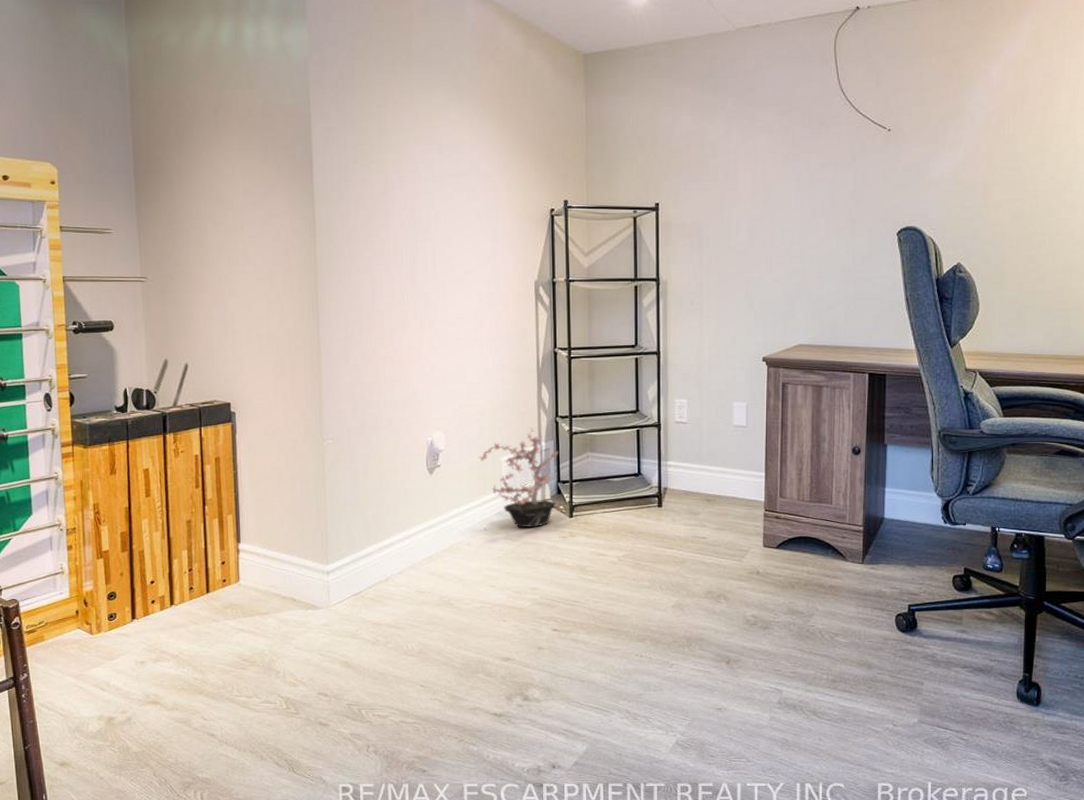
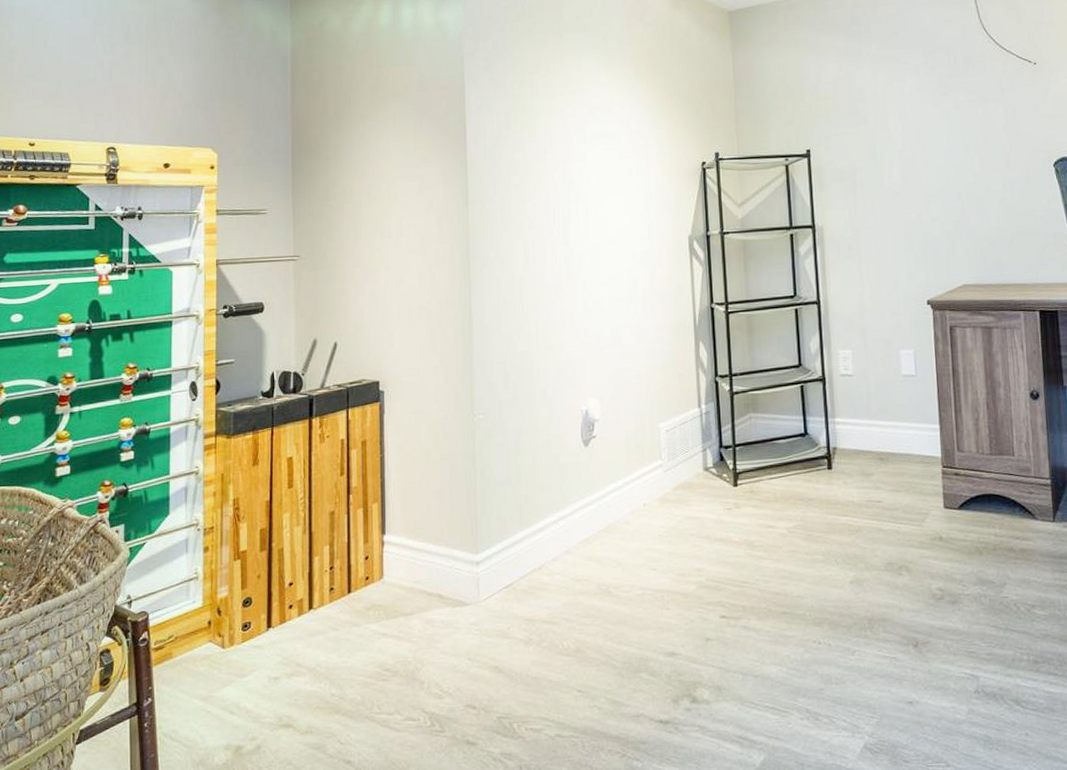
potted plant: present [478,428,558,527] -> none [635,390,719,500]

